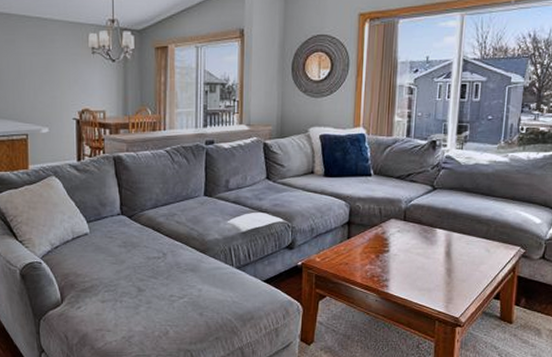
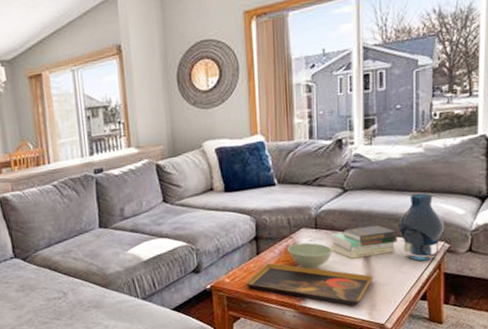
decorative tray: none [334,248,453,297] -> present [245,263,374,306]
bowl: none [375,232,418,259] -> present [286,242,333,270]
books: none [415,224,478,253] -> present [330,224,397,259]
vase: none [480,199,522,263] -> present [399,193,445,261]

